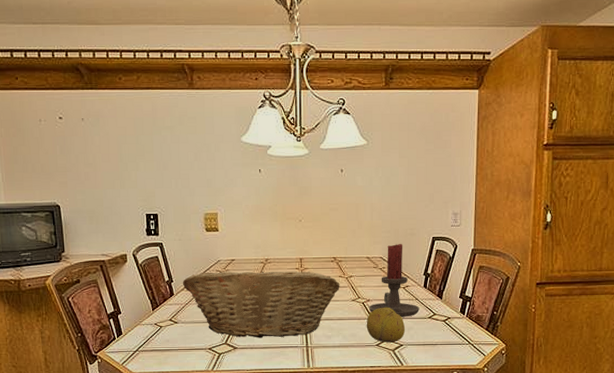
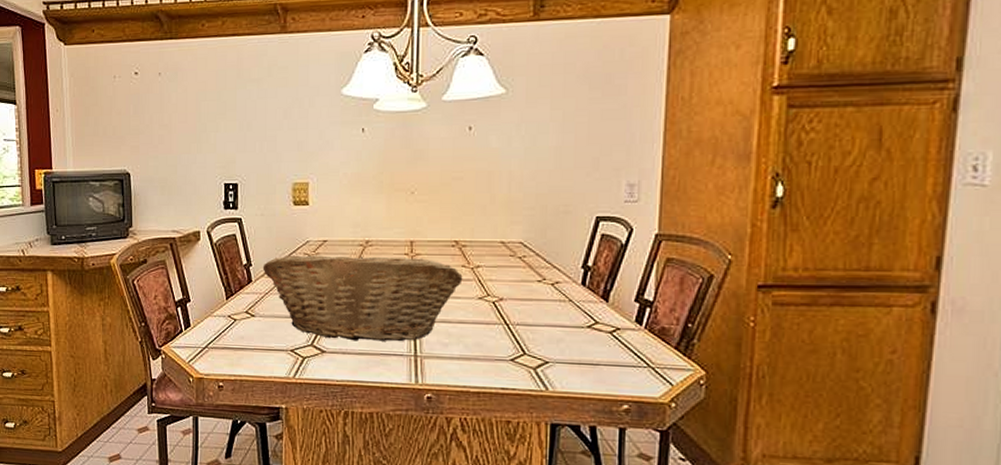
fruit: present [366,307,406,343] -> none [497,309,553,358]
candle holder: present [368,244,419,317] -> none [501,225,574,324]

